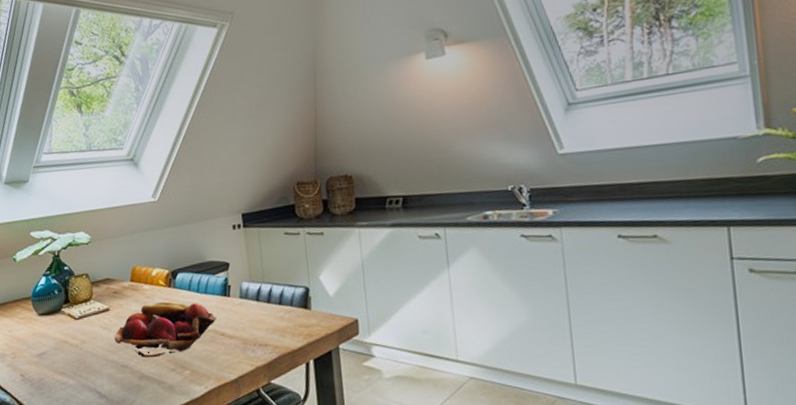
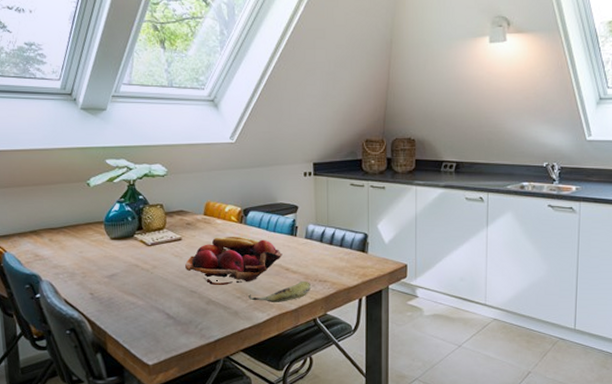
fruit: none [183,346,250,374] -> present [249,281,311,303]

